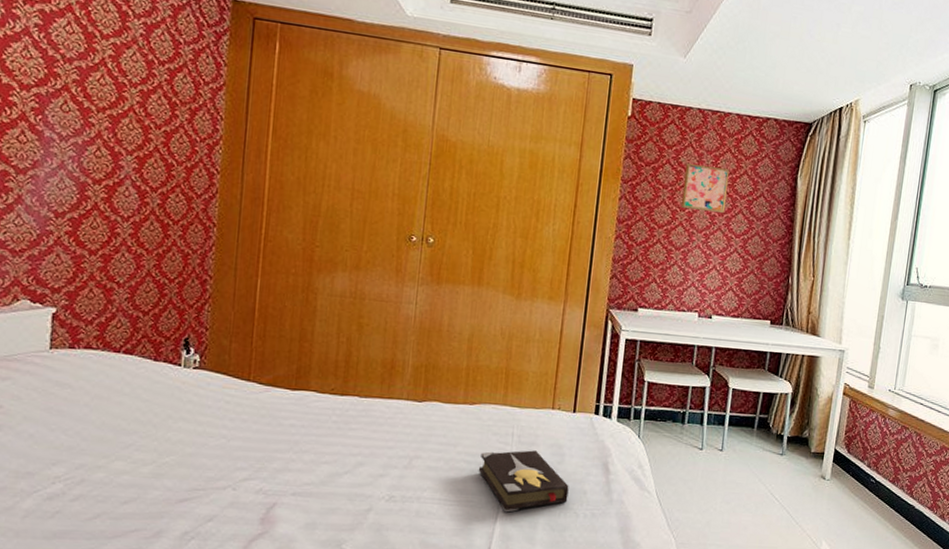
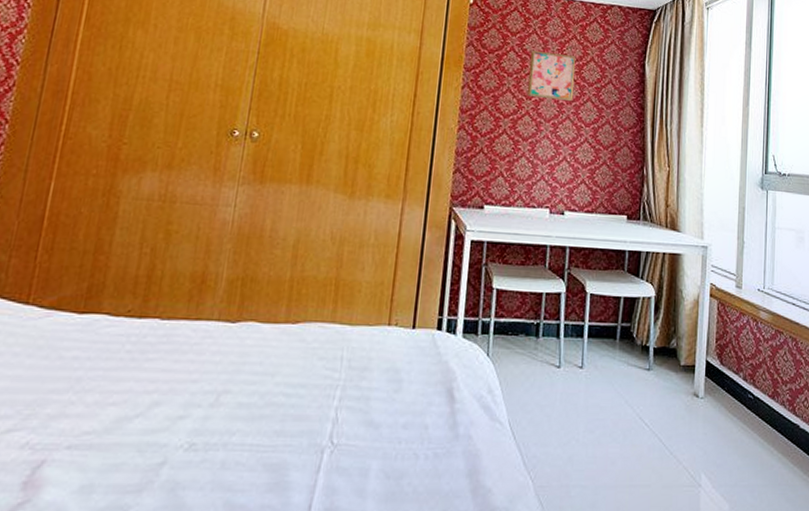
hardback book: present [478,450,569,513] -> none [299,377,408,458]

